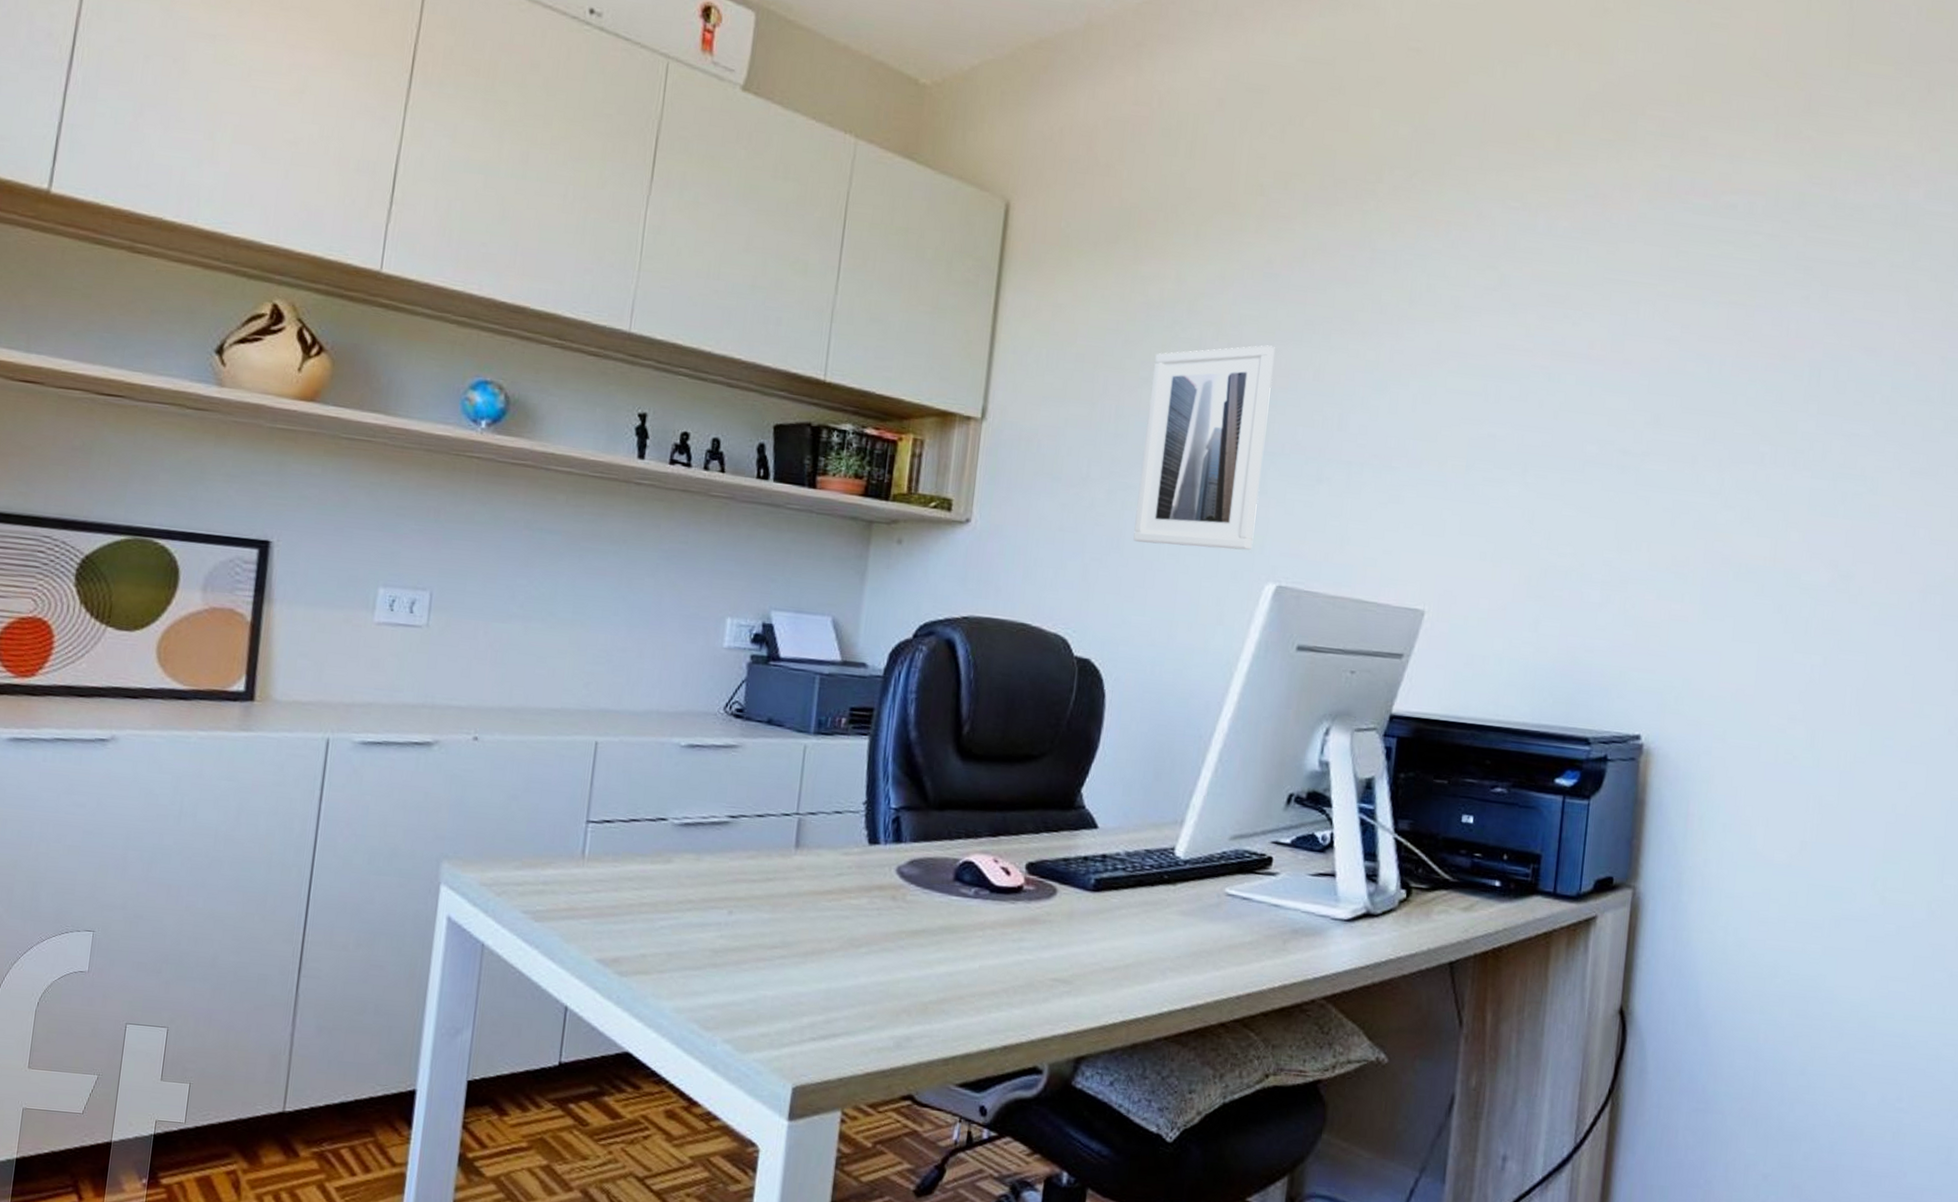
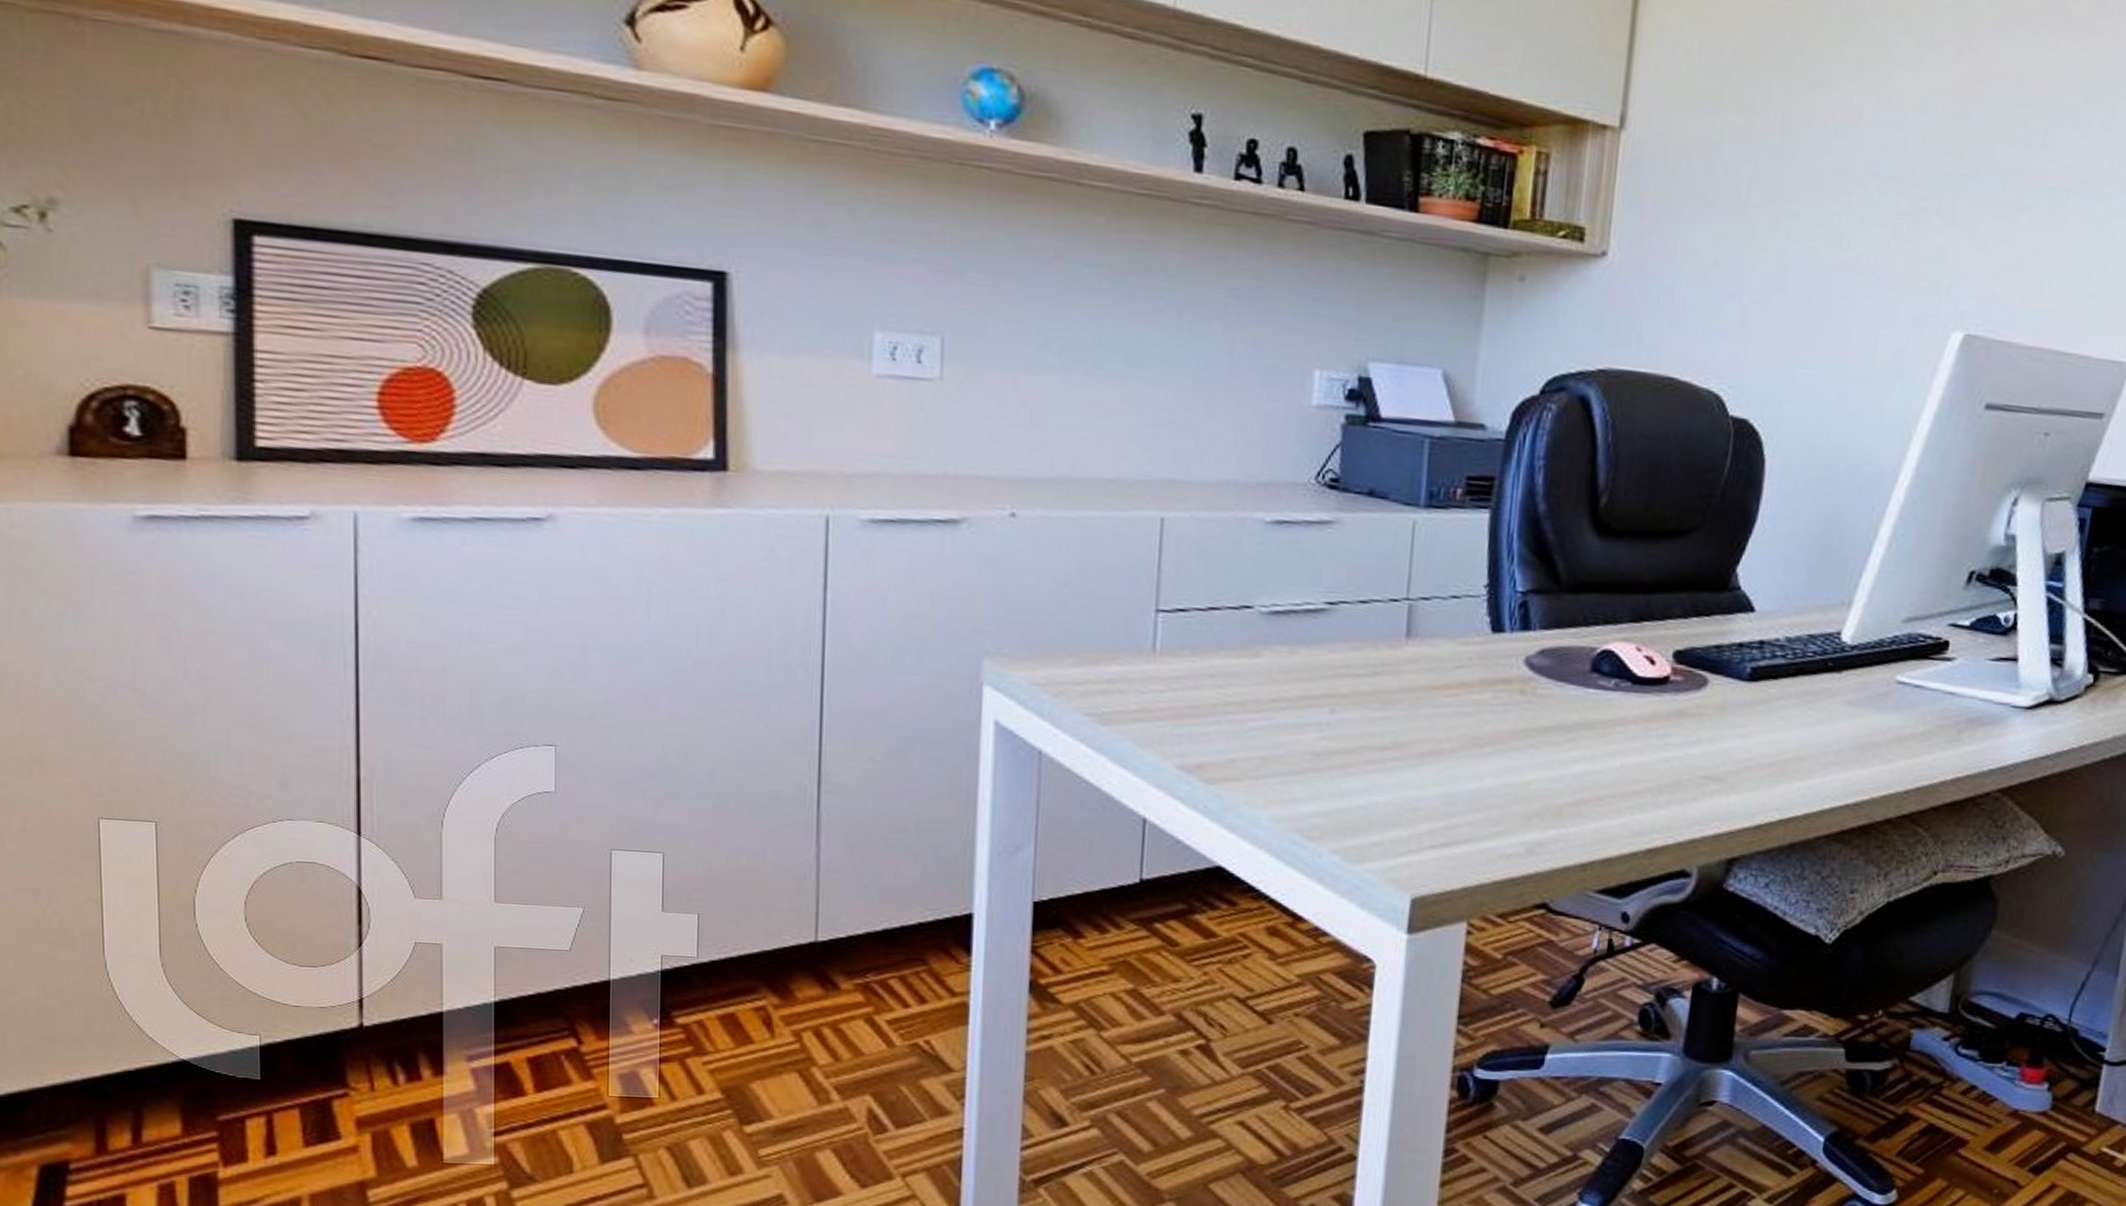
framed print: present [1133,345,1275,551] -> none [1800,42,1973,293]

